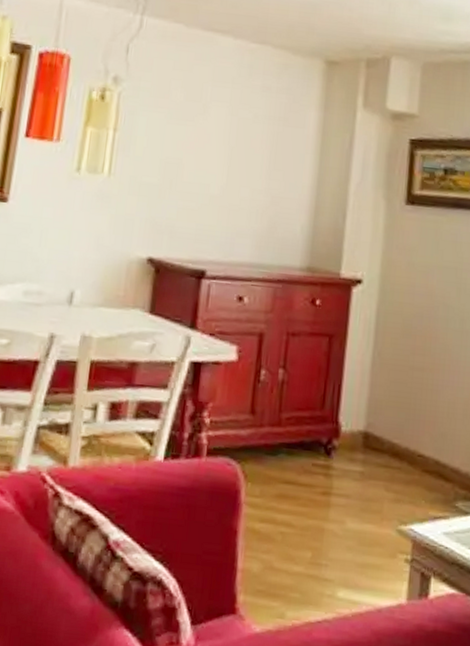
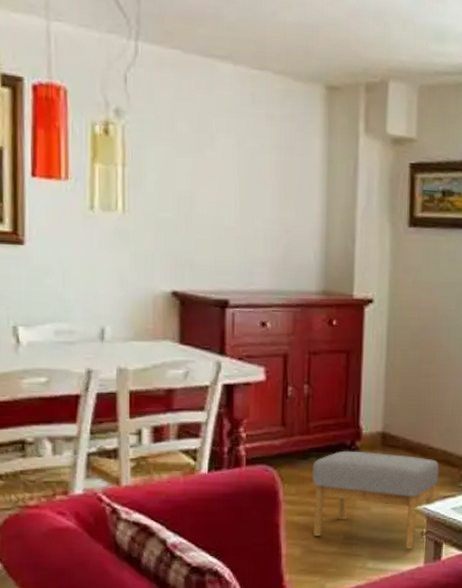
footstool: none [275,449,430,579] -> present [312,450,439,548]

